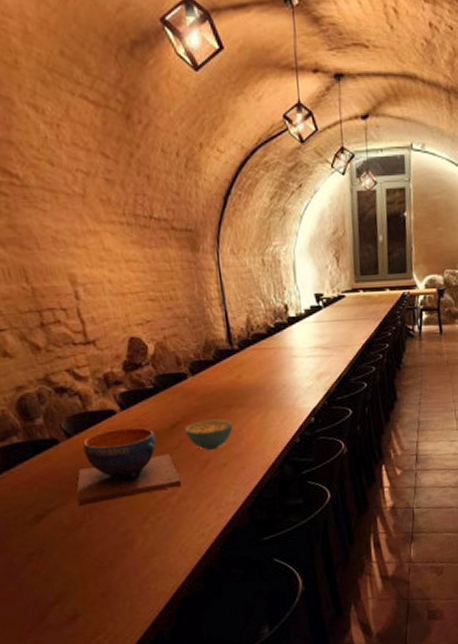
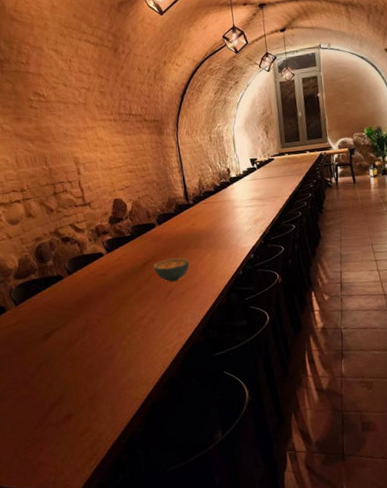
decorative bowl: present [76,427,181,506] -> none [73,265,151,327]

